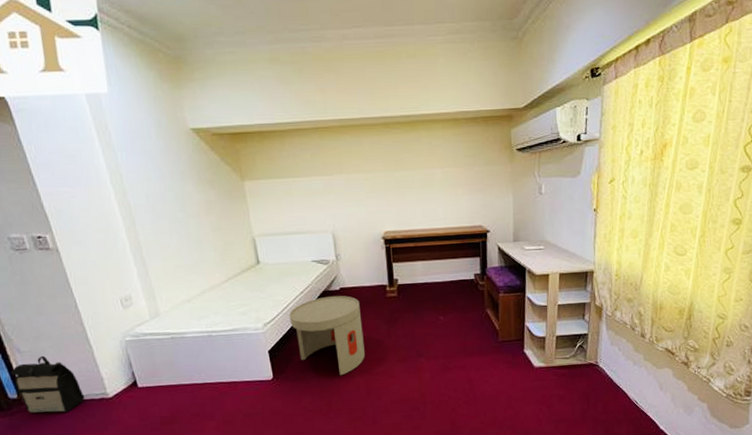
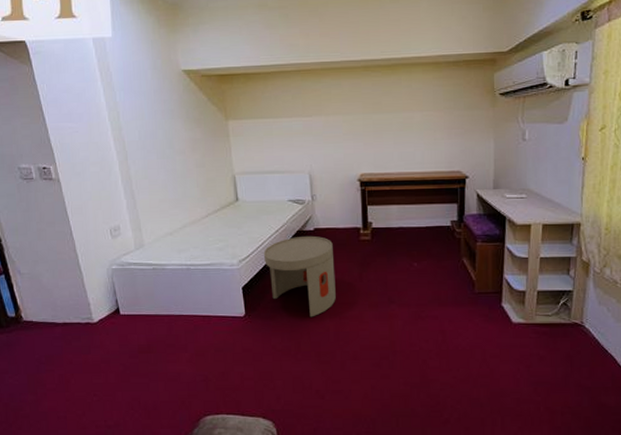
backpack: present [11,355,85,413] -> none [11,278,73,334]

